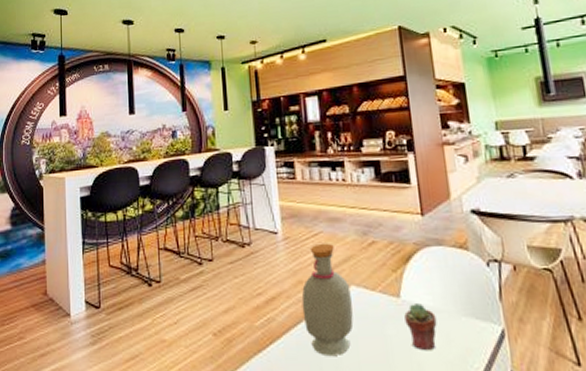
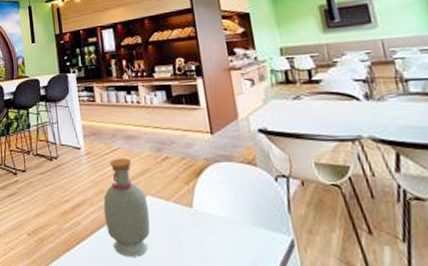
potted succulent: present [404,304,437,350] -> none [197,213,228,256]

